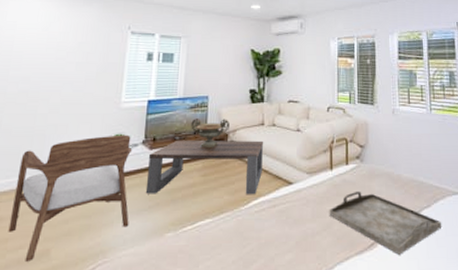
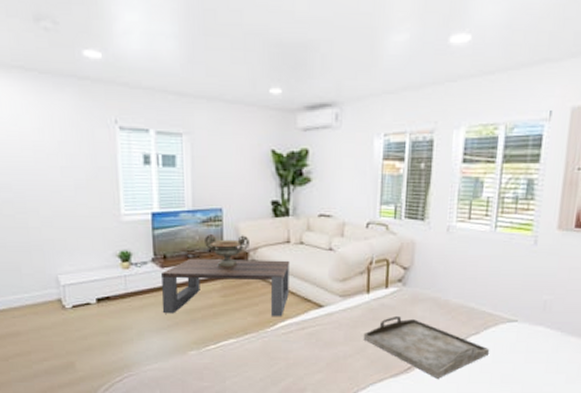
armchair: present [8,135,133,262] -> none [23,251,150,372]

